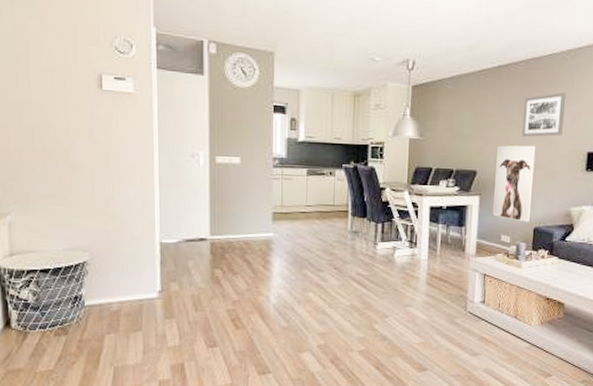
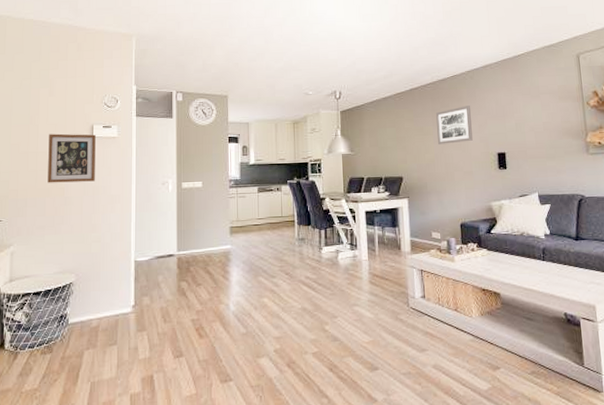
picture frame: none [44,81,107,146] -> present [47,133,96,183]
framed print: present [492,145,536,222] -> none [418,151,456,219]

